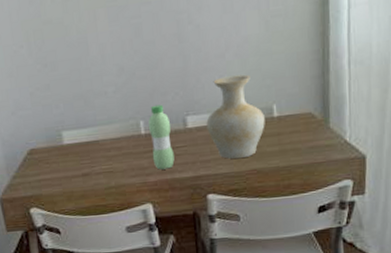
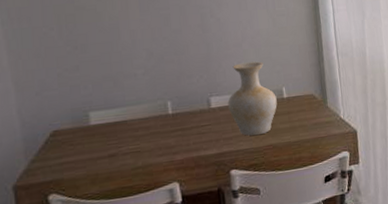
water bottle: present [148,104,175,170] -> none [175,86,200,148]

